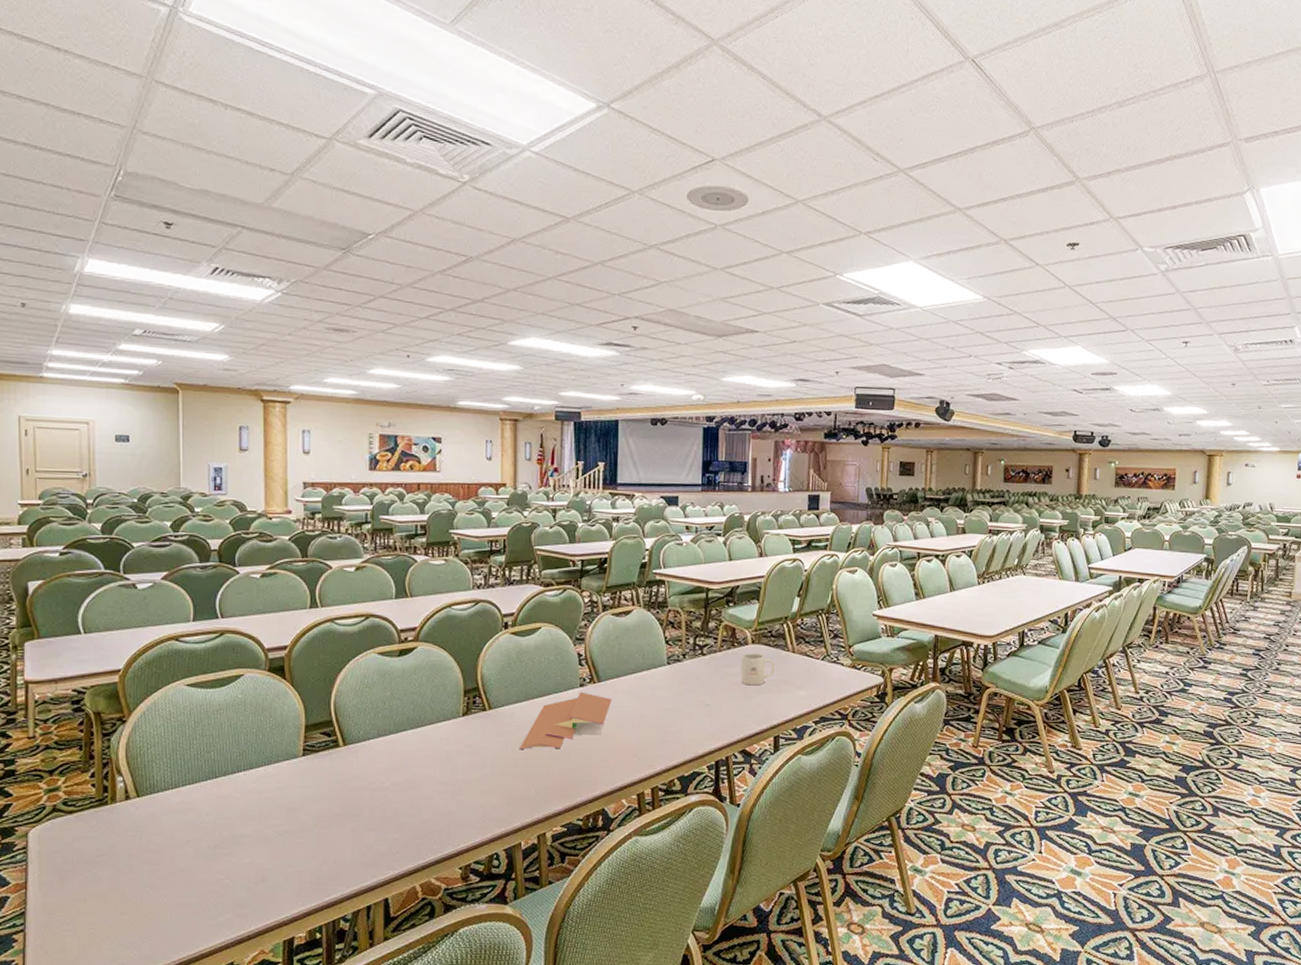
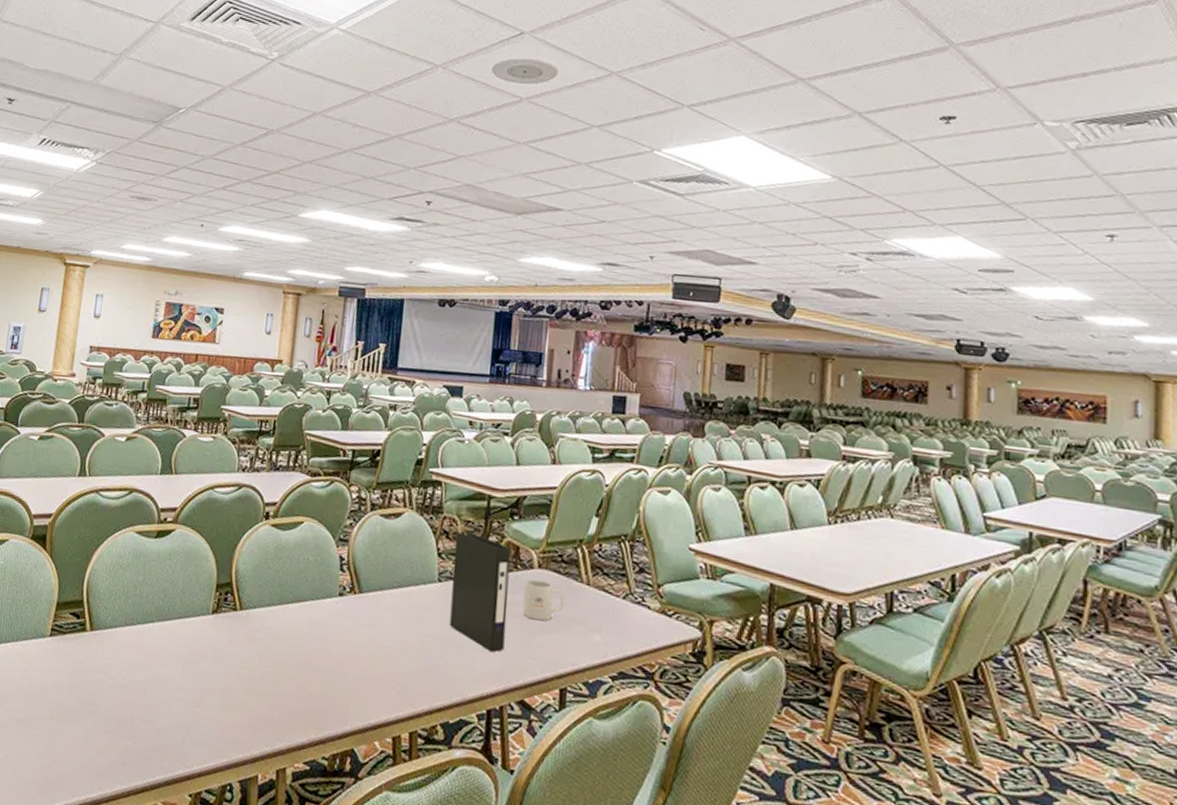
papers: present [520,691,613,750] -> none [267,602,374,668]
binder: none [679,619,729,716] -> present [449,530,511,653]

